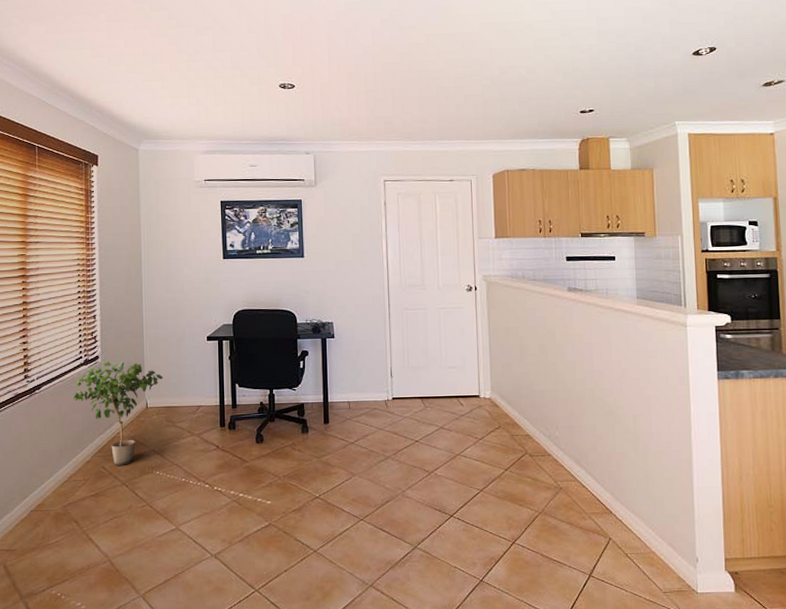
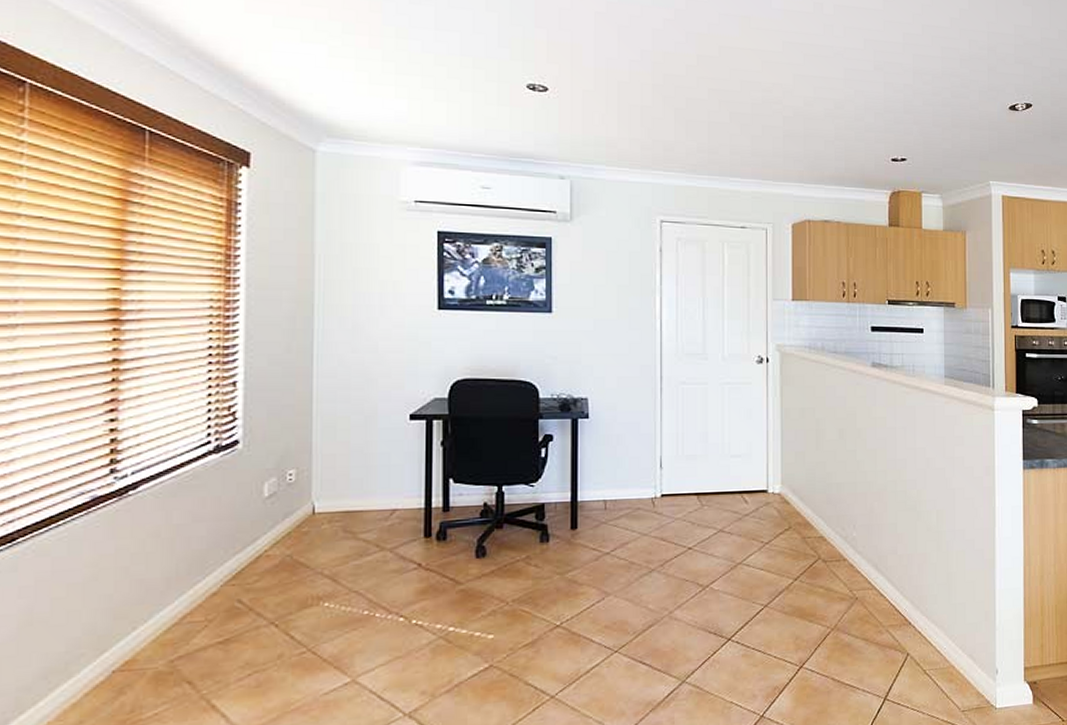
potted plant: present [73,361,164,465] -> none [194,448,341,597]

